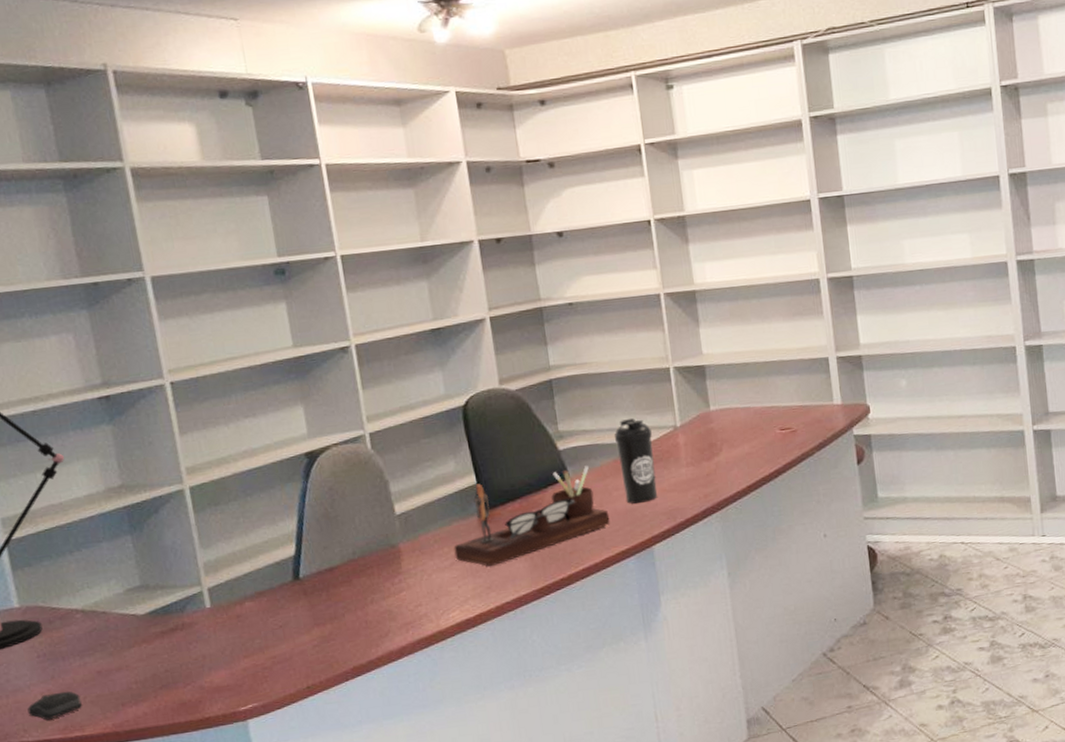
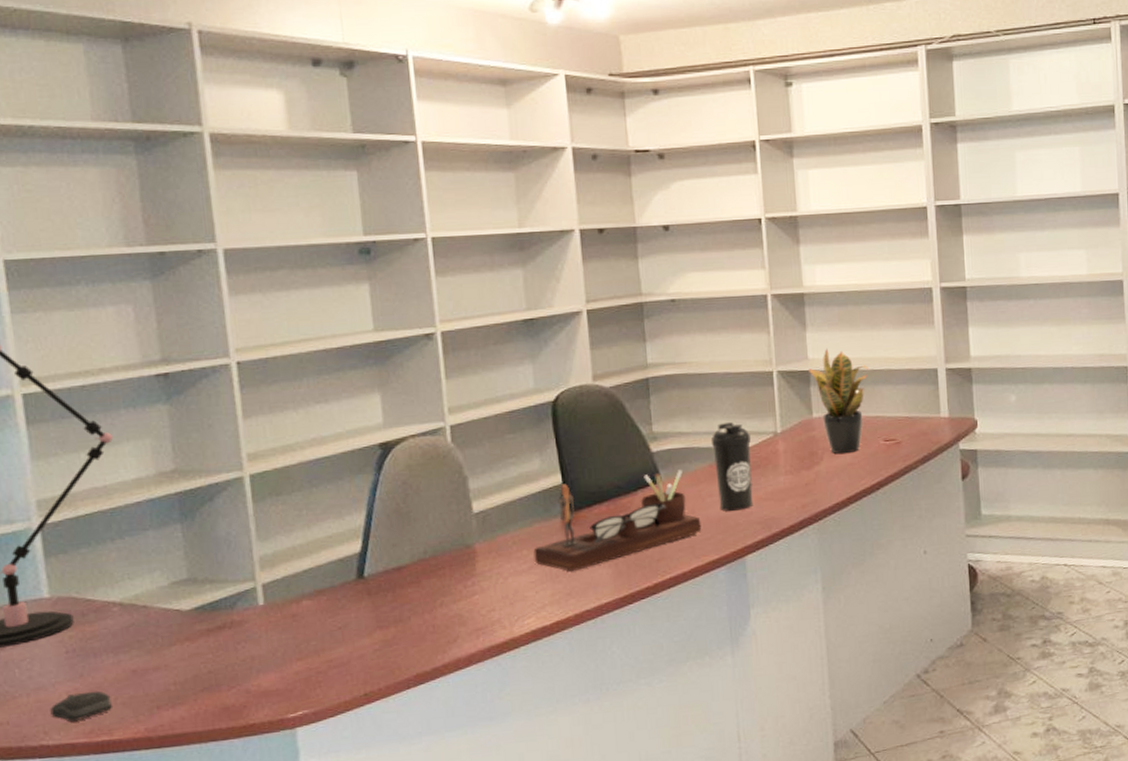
potted plant: none [704,343,762,445] -> present [809,349,870,454]

